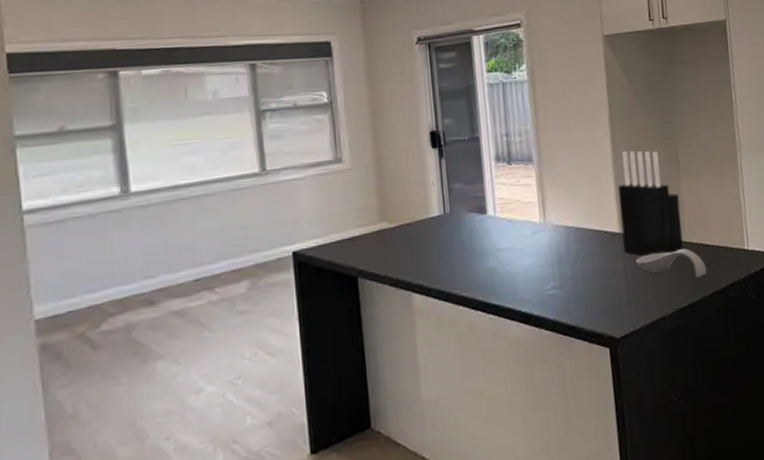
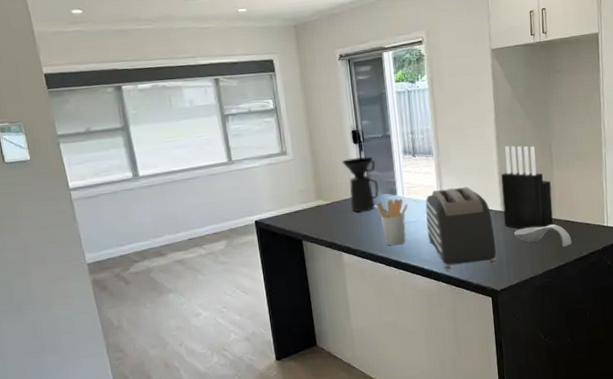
coffee maker: none [415,165,463,237] -> present [342,157,379,212]
utensil holder: none [460,218,501,282] -> present [377,198,408,246]
toaster: none [523,202,615,313] -> present [425,186,497,270]

